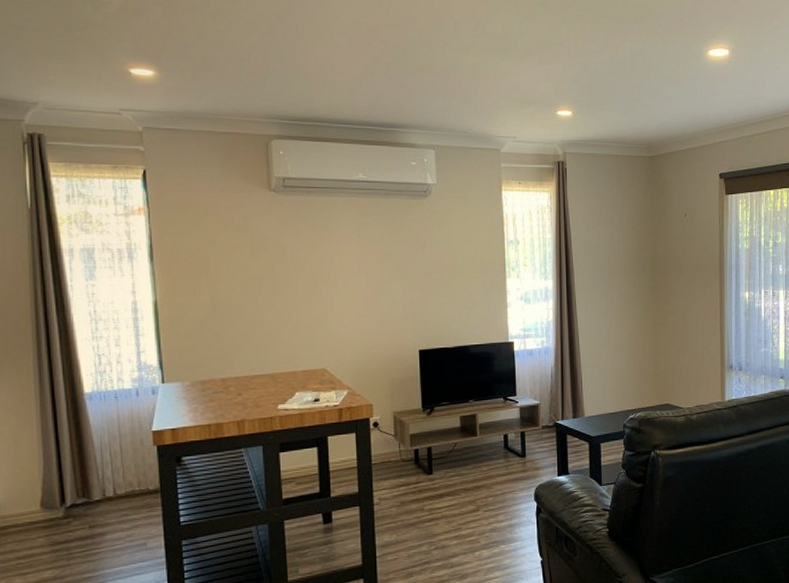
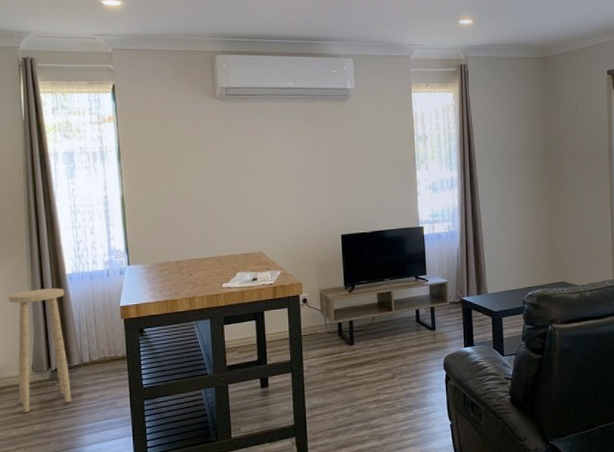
stool: none [10,409,92,556] -> present [8,288,72,412]

